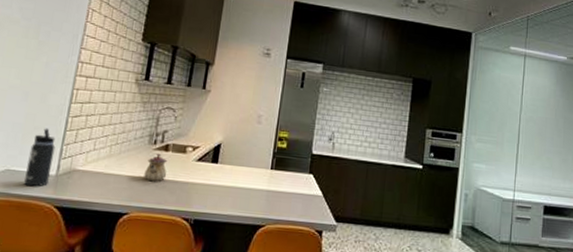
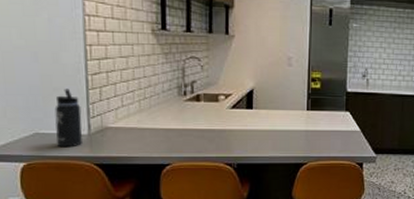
teapot: present [144,153,168,182] -> none [179,104,203,132]

